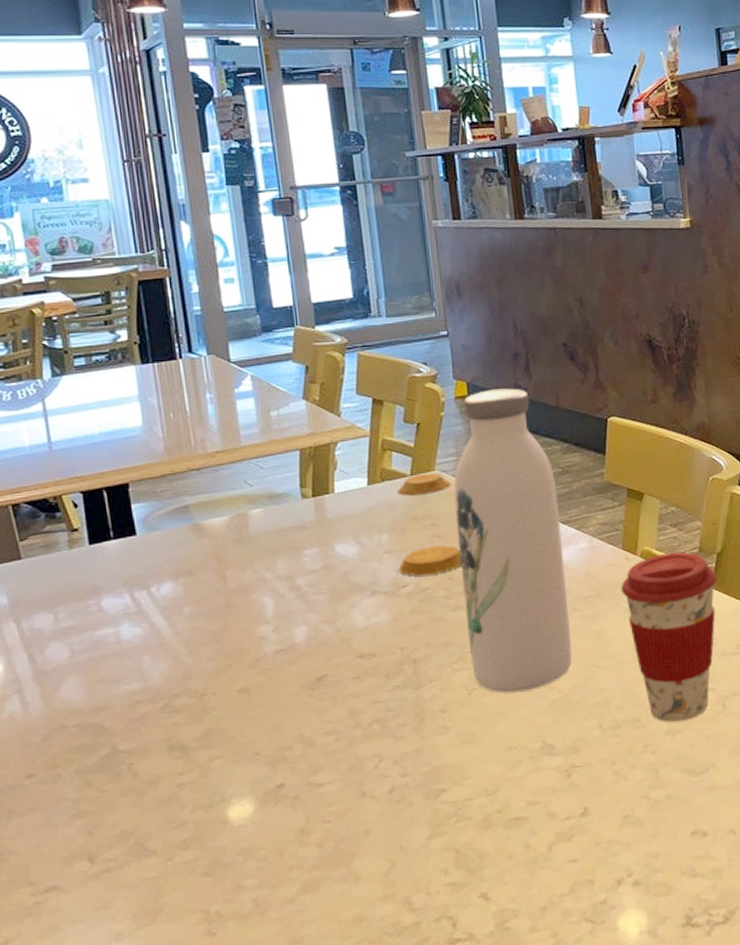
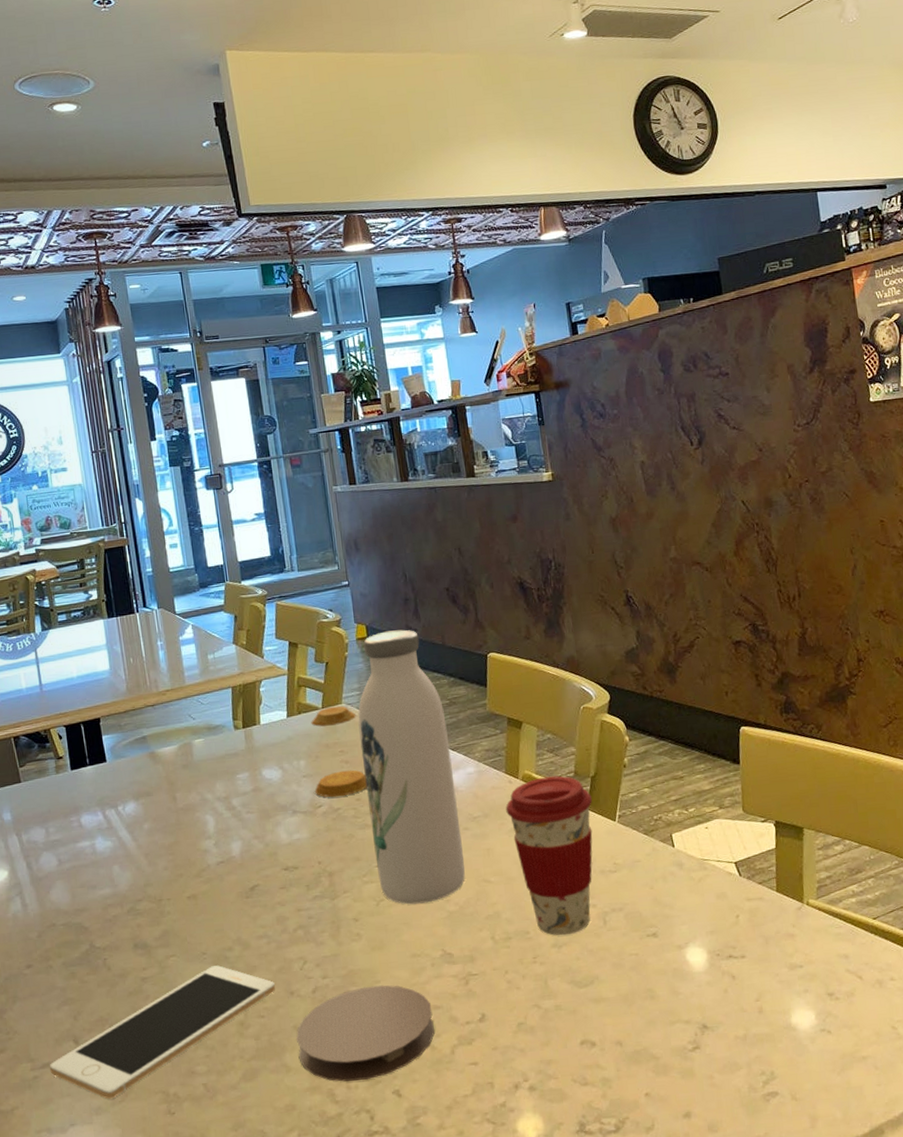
cell phone: none [55,766,344,923] -> present [49,965,275,1099]
coaster: none [368,781,530,888] -> present [296,985,435,1082]

